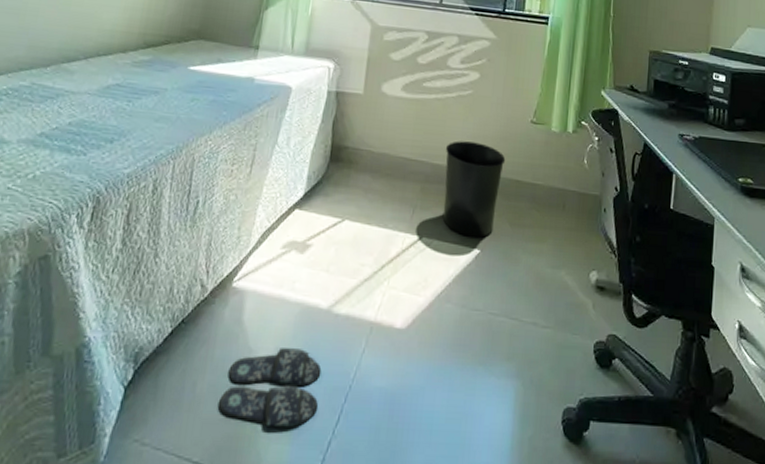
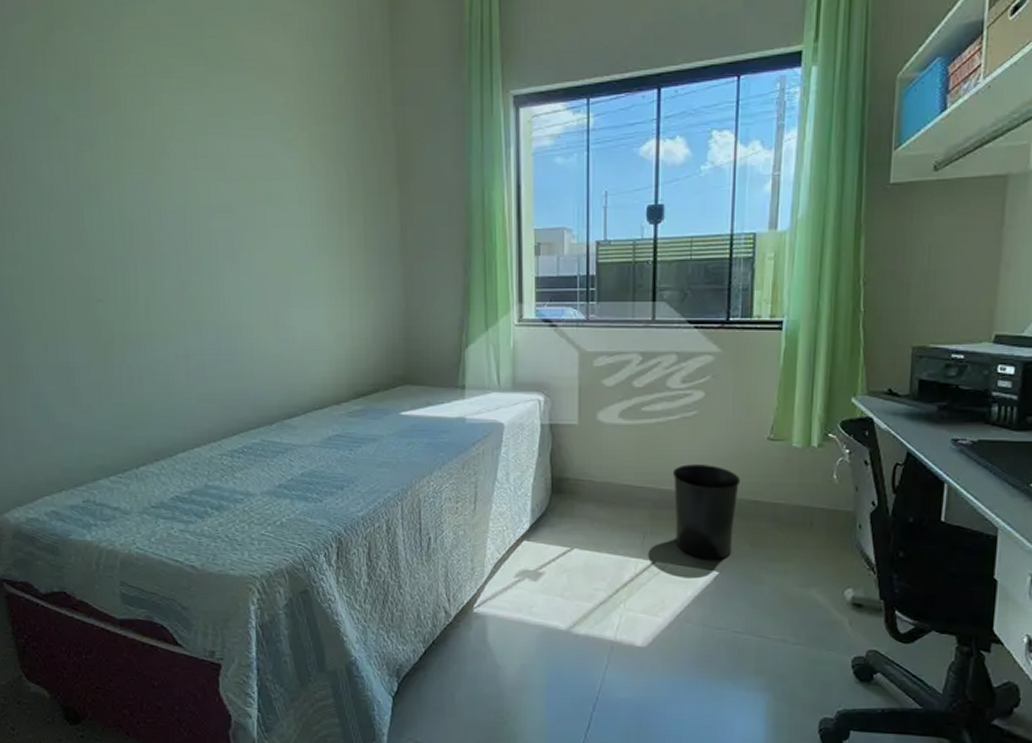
slippers: present [219,347,322,429] -> none [477,664,568,732]

